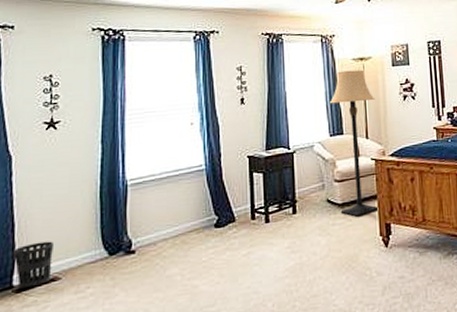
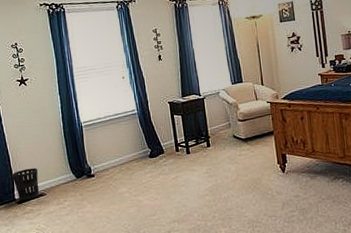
lamp: present [330,70,380,217] -> none [230,26,276,149]

